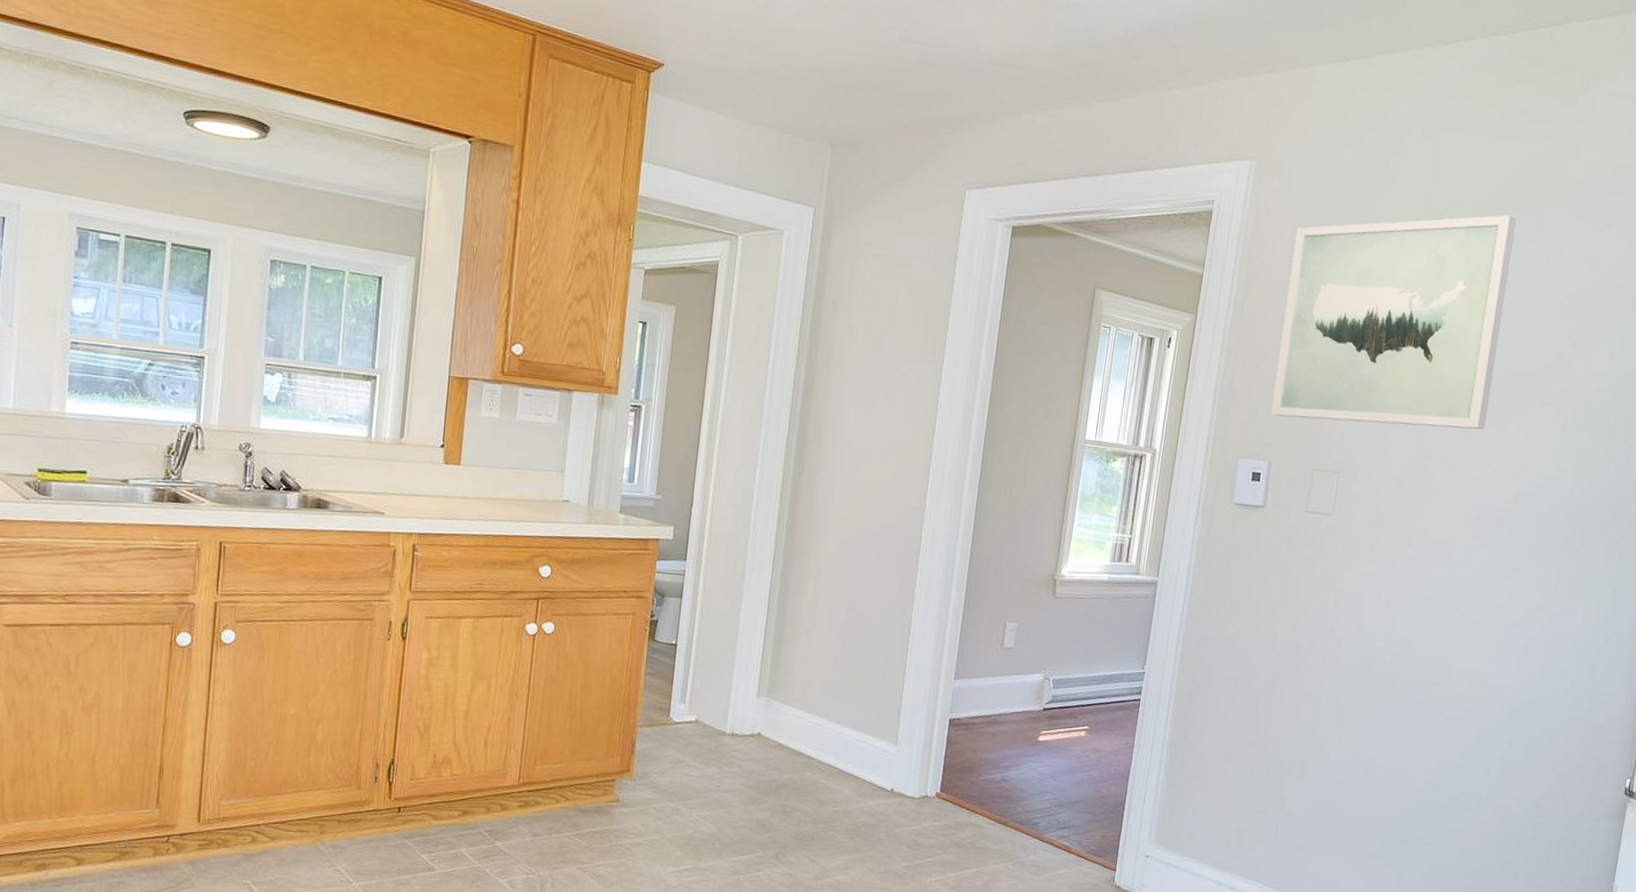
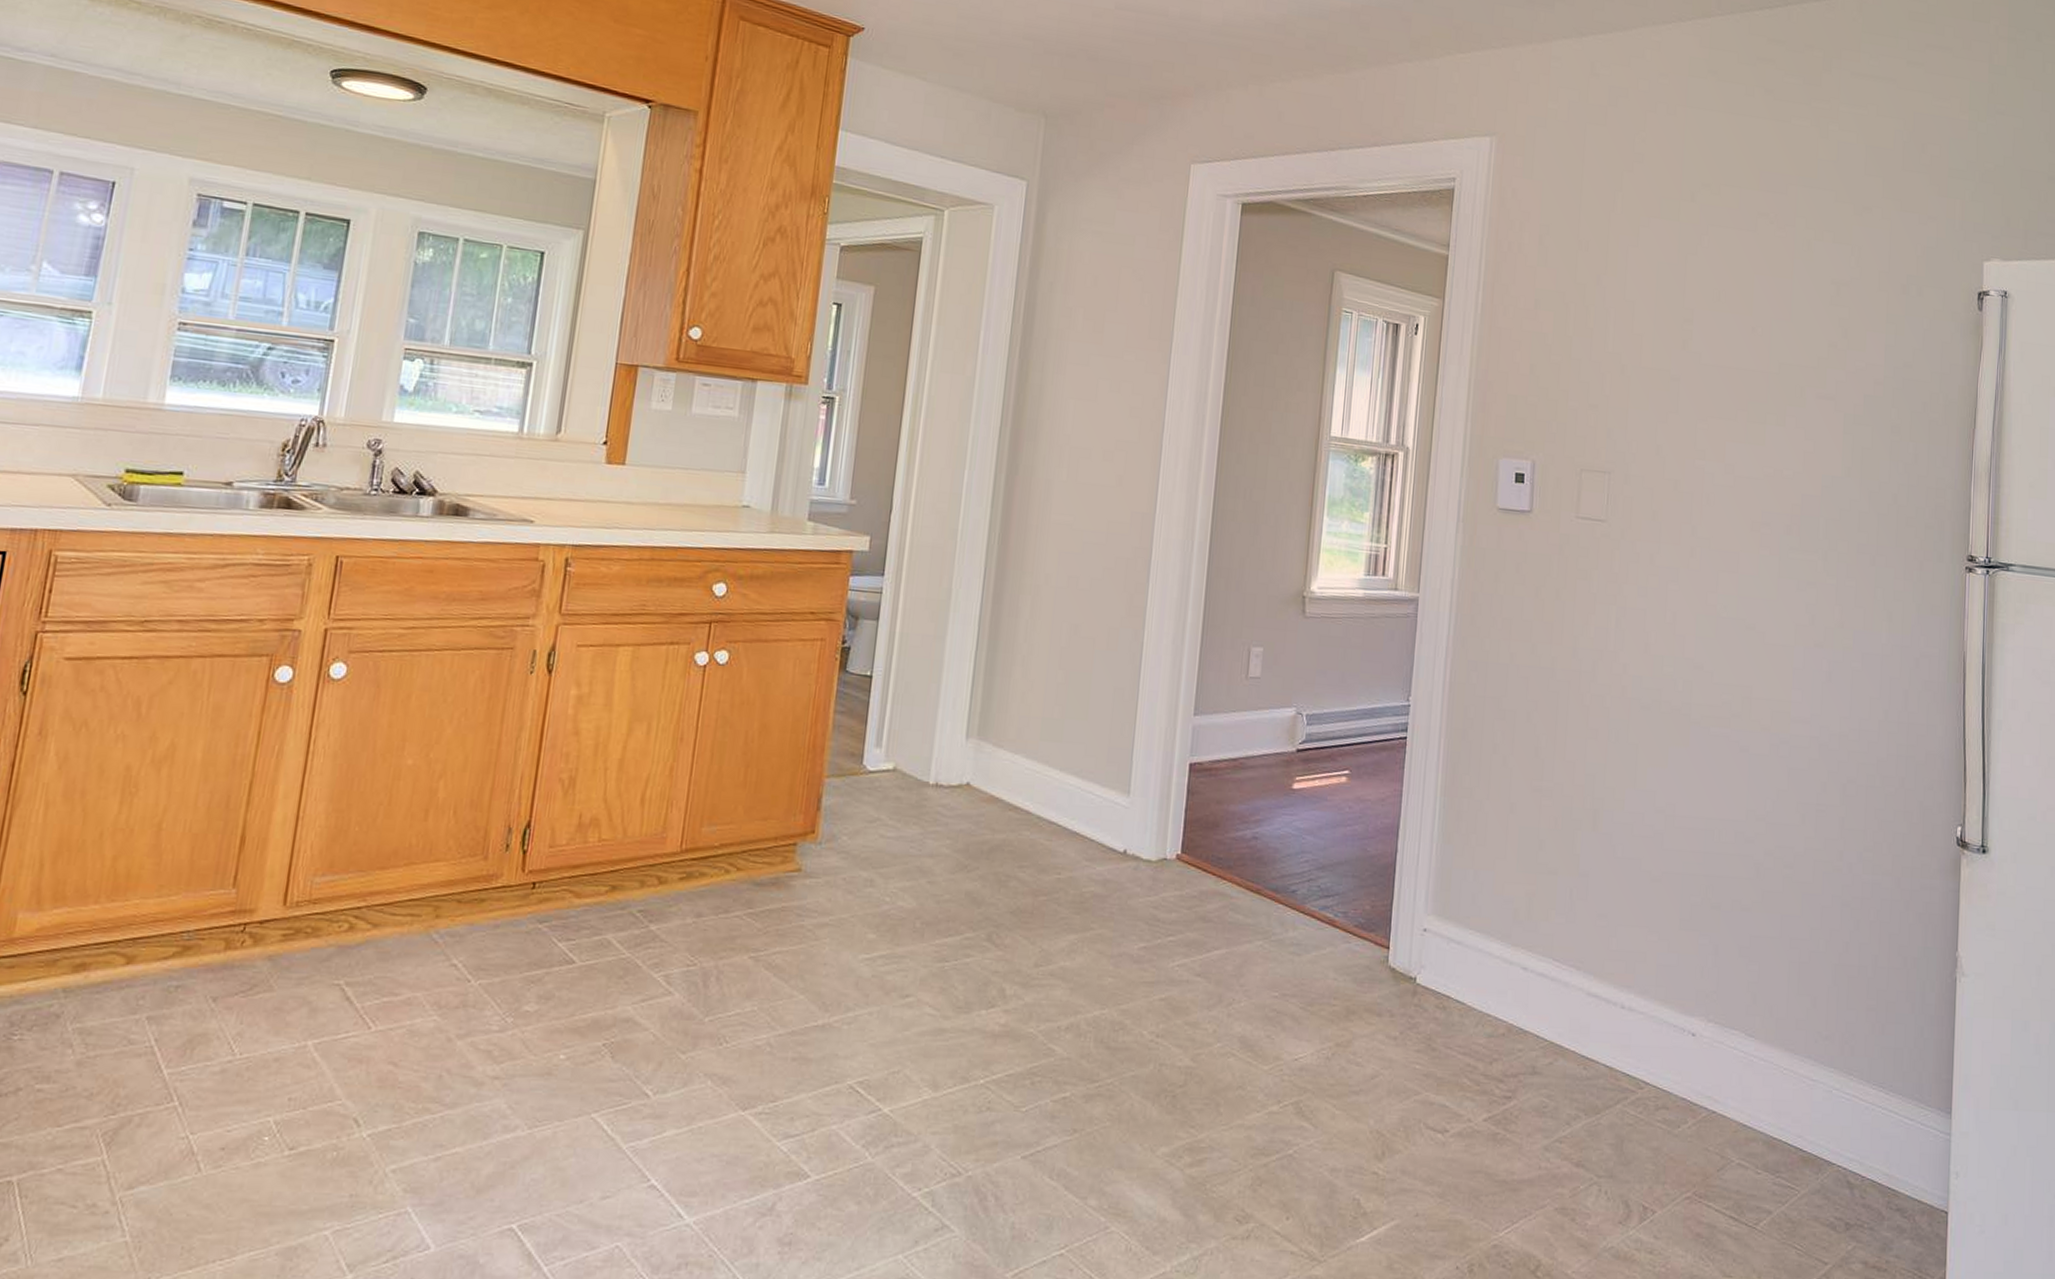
wall art: present [1271,215,1516,430] -> none [1531,196,1773,426]

